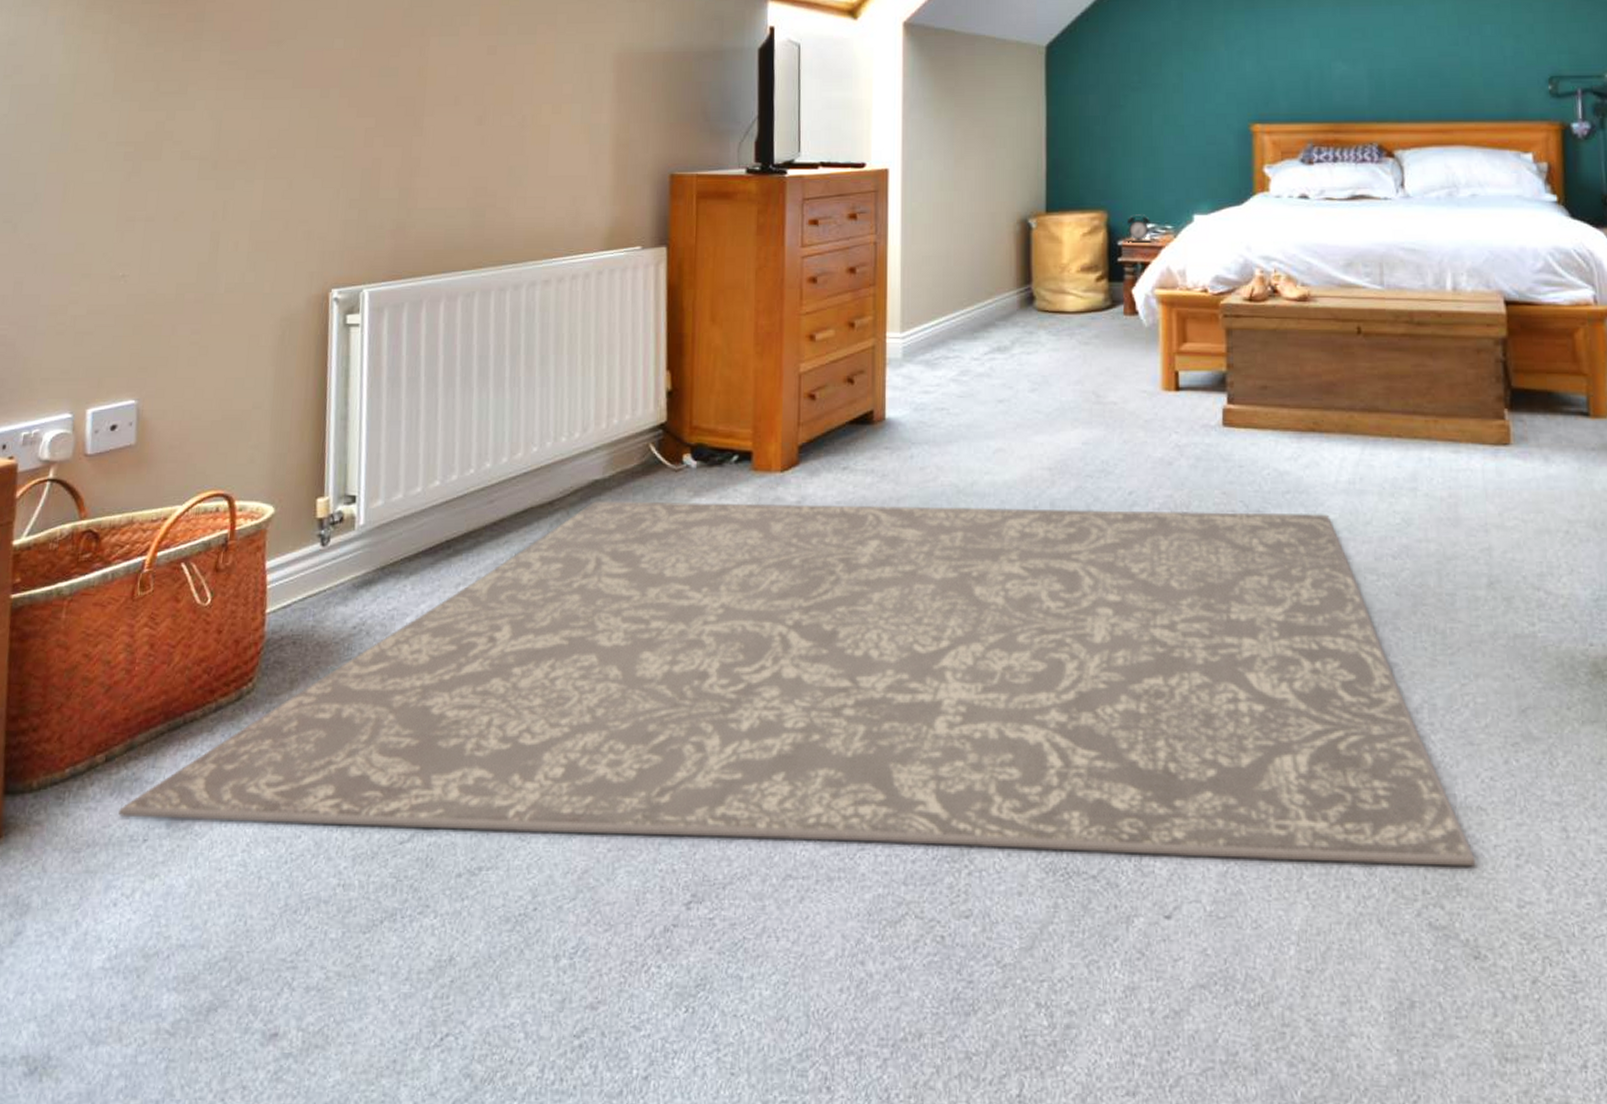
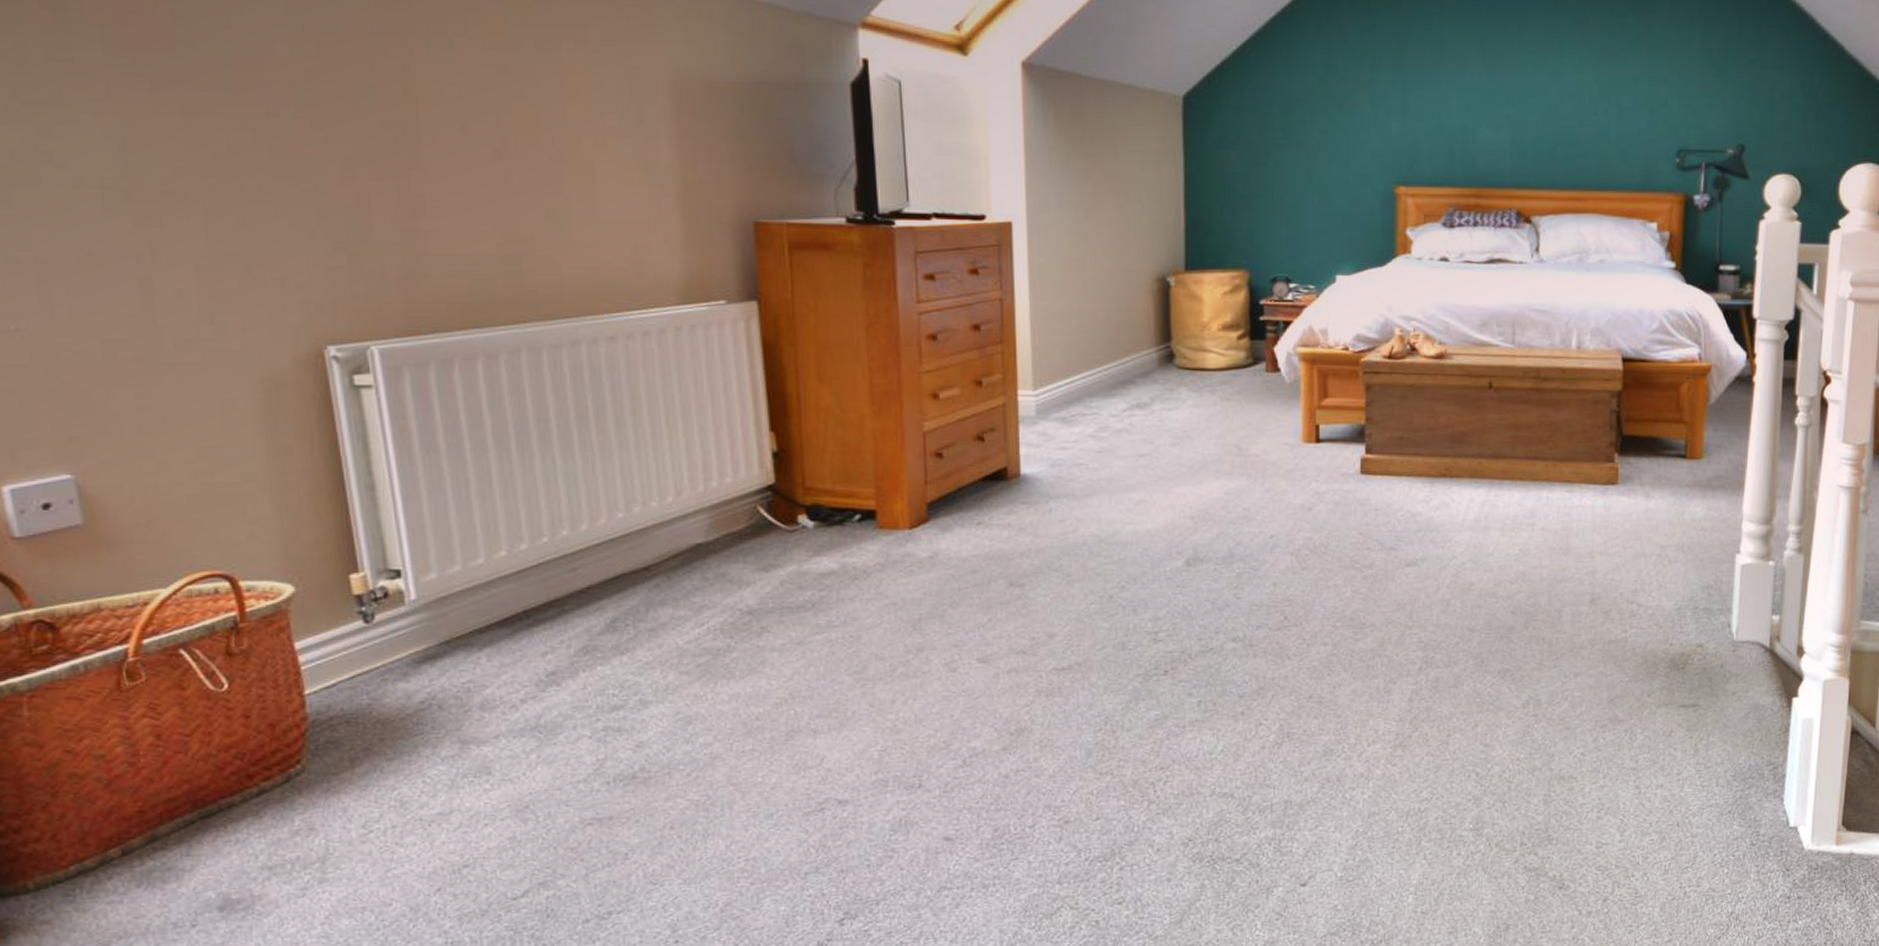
rug: present [117,501,1476,867] -> none [151,548,1565,906]

